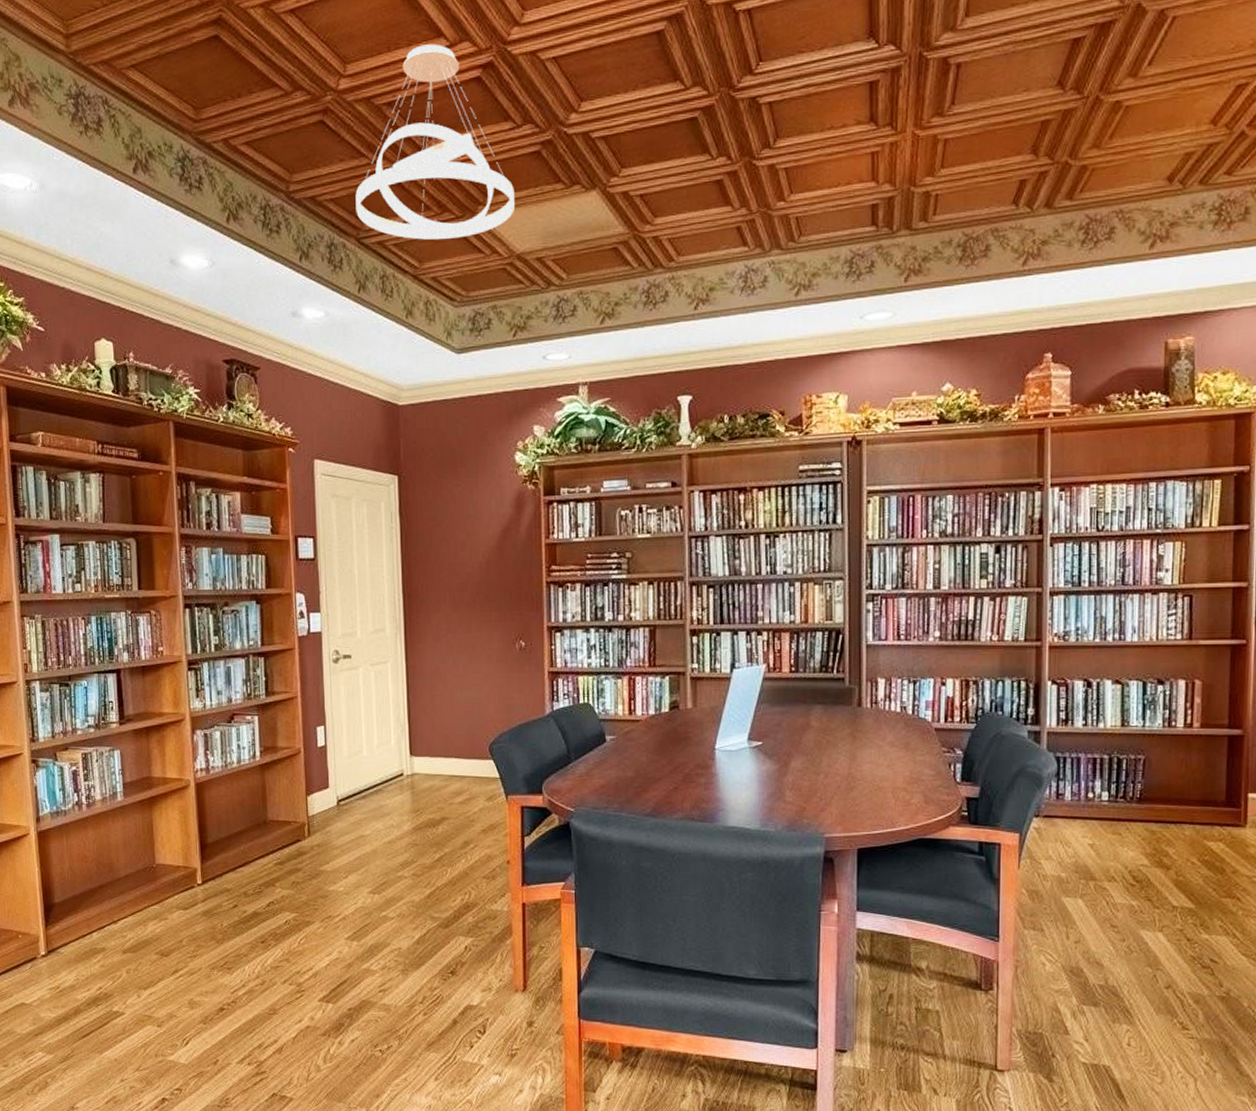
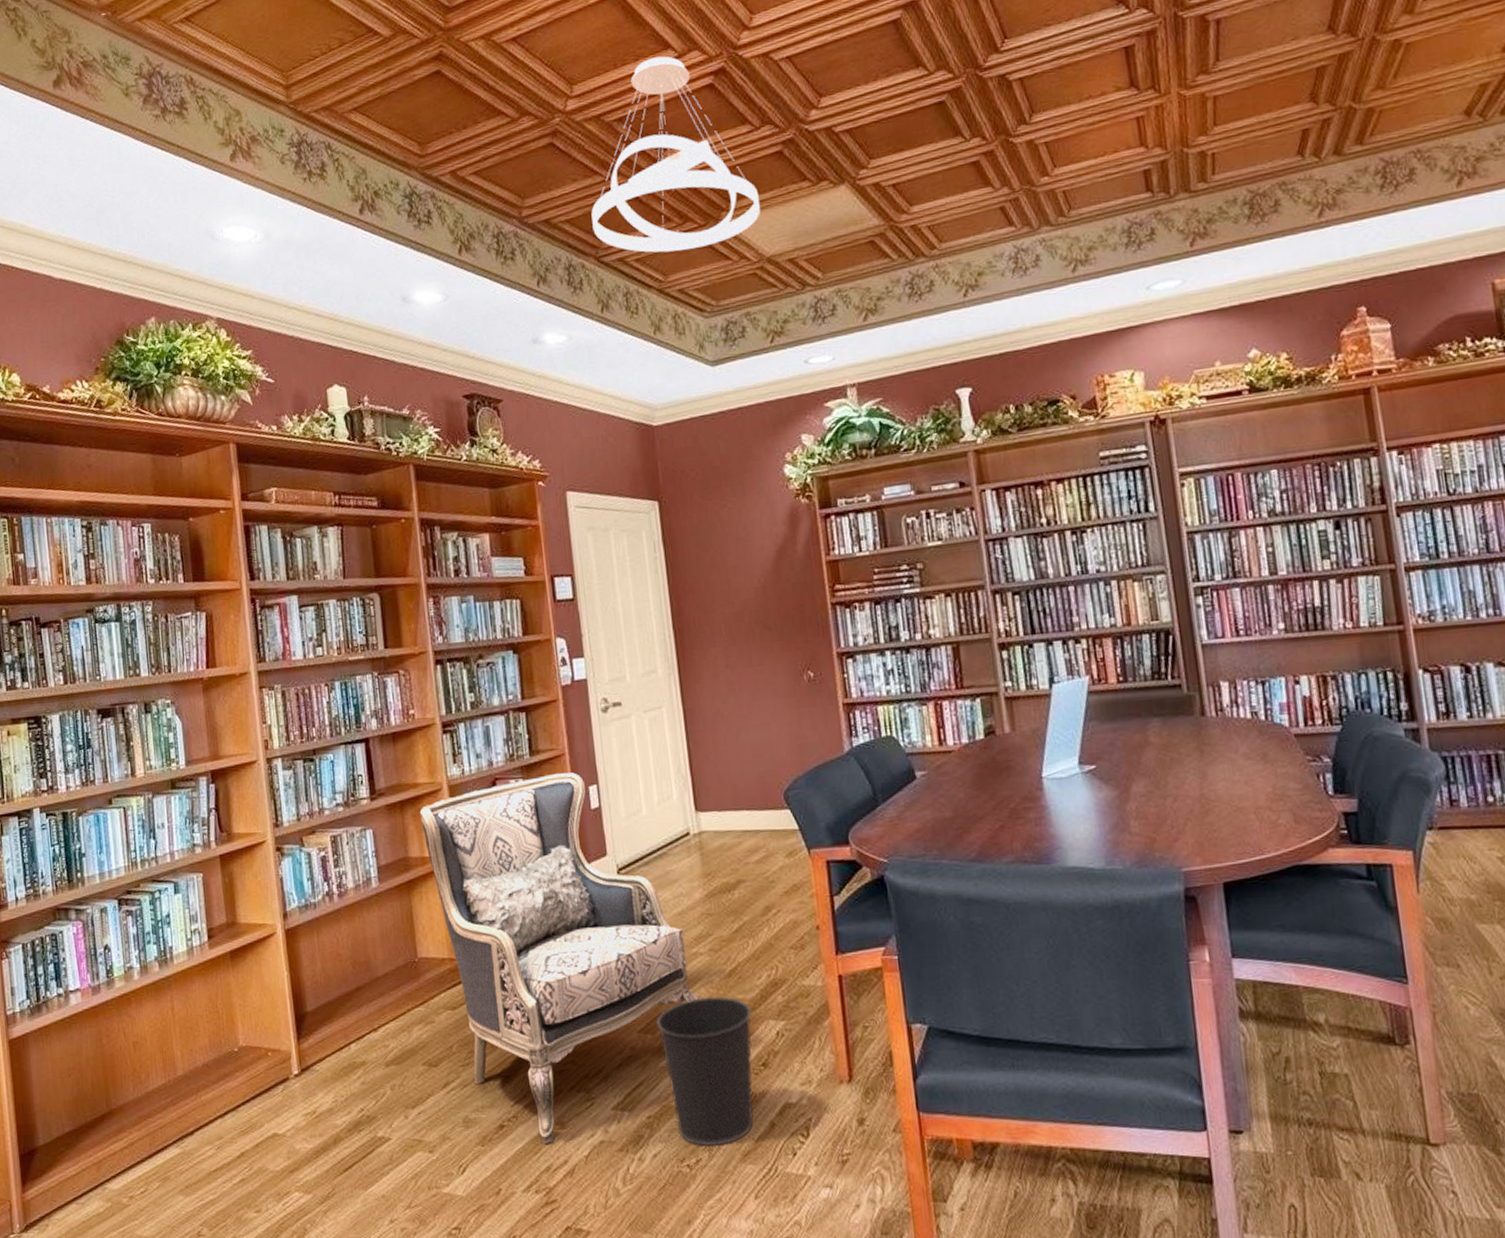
armchair: none [163,713,399,1026] -> present [419,772,698,1145]
wastebasket: none [362,913,445,1037] -> present [656,995,754,1147]

